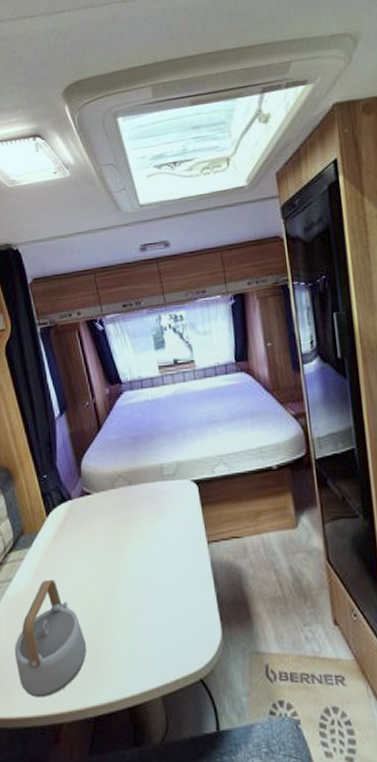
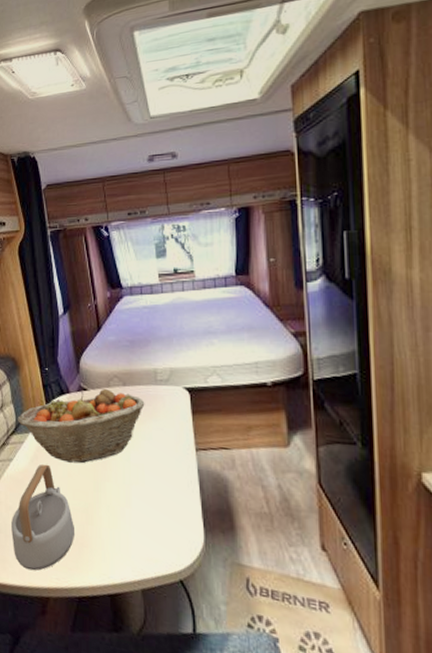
fruit basket: none [15,491,153,574] -> present [18,389,145,464]

